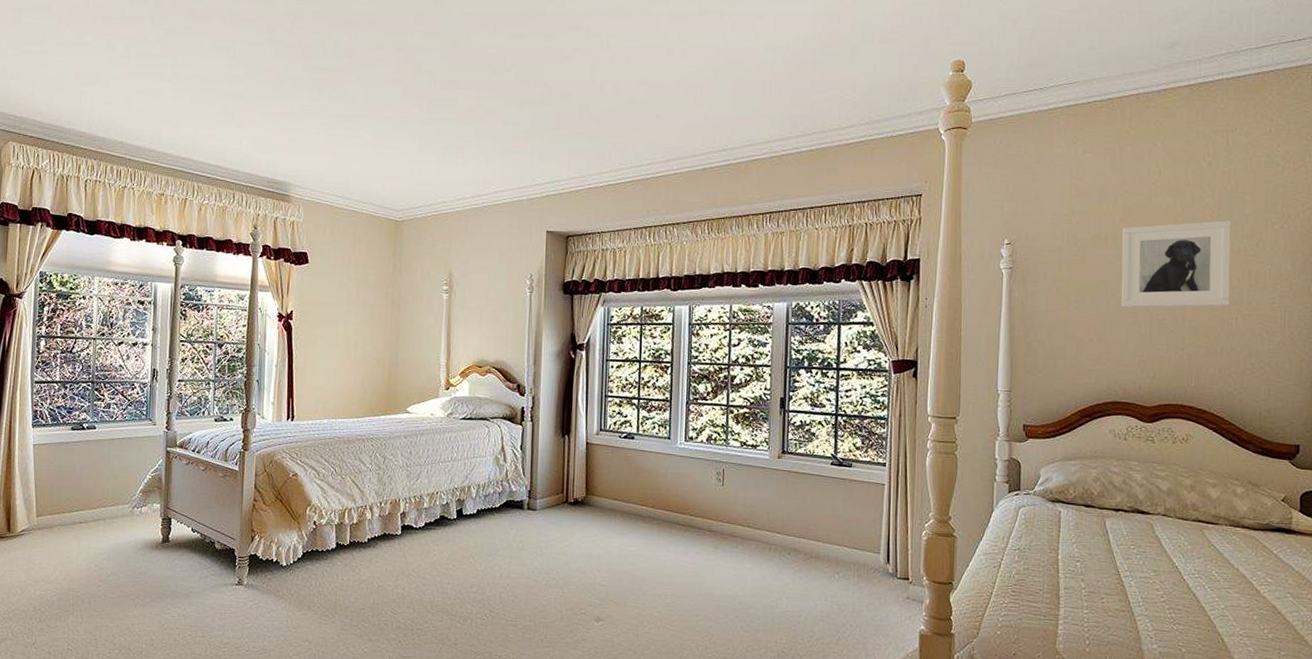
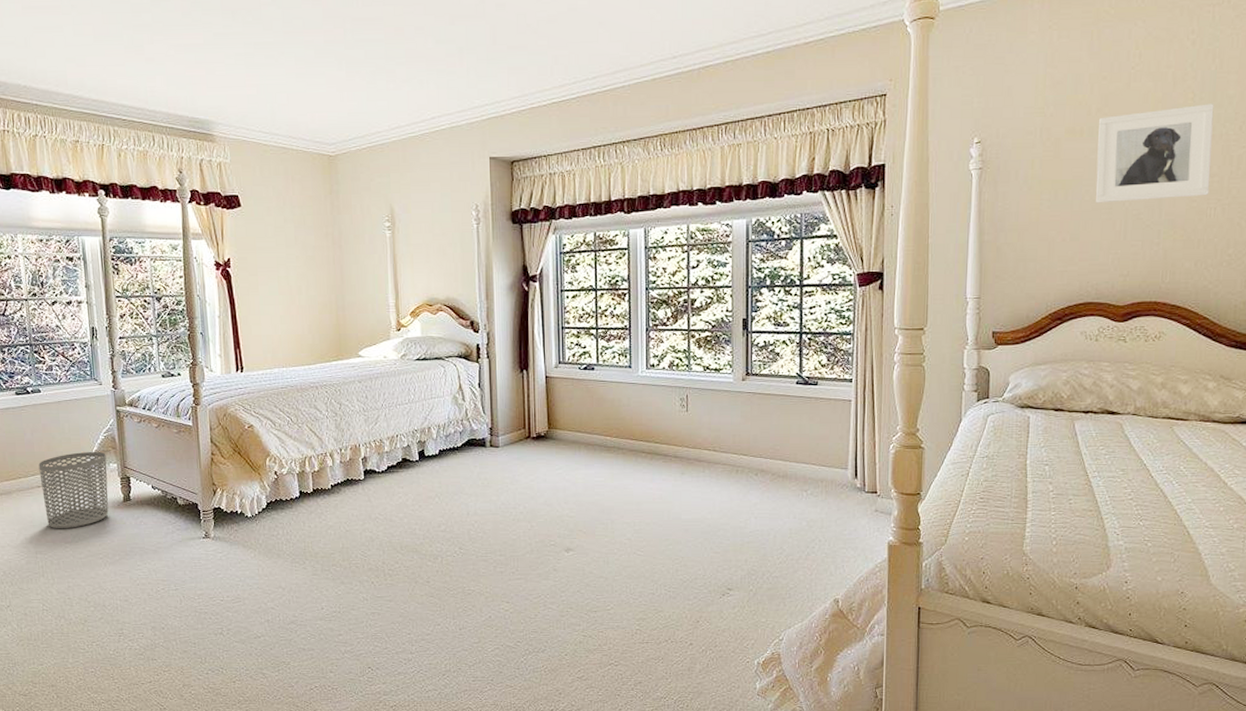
waste bin: none [83,490,151,567] -> present [38,452,109,529]

